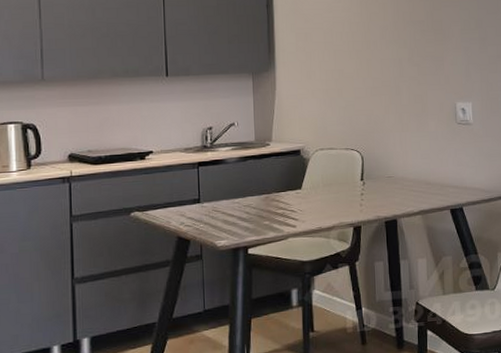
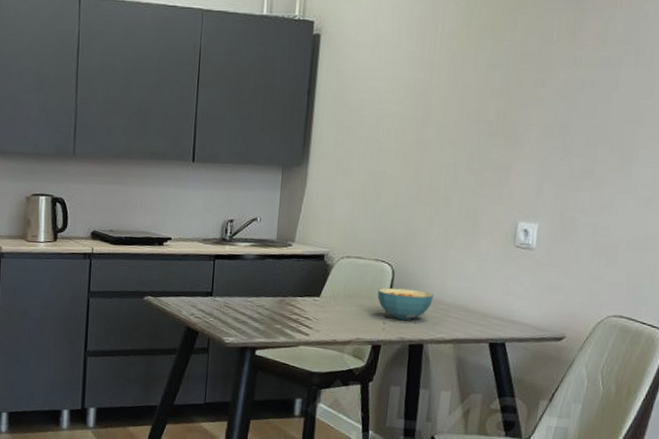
cereal bowl: none [351,171,399,200] -> present [377,287,434,320]

